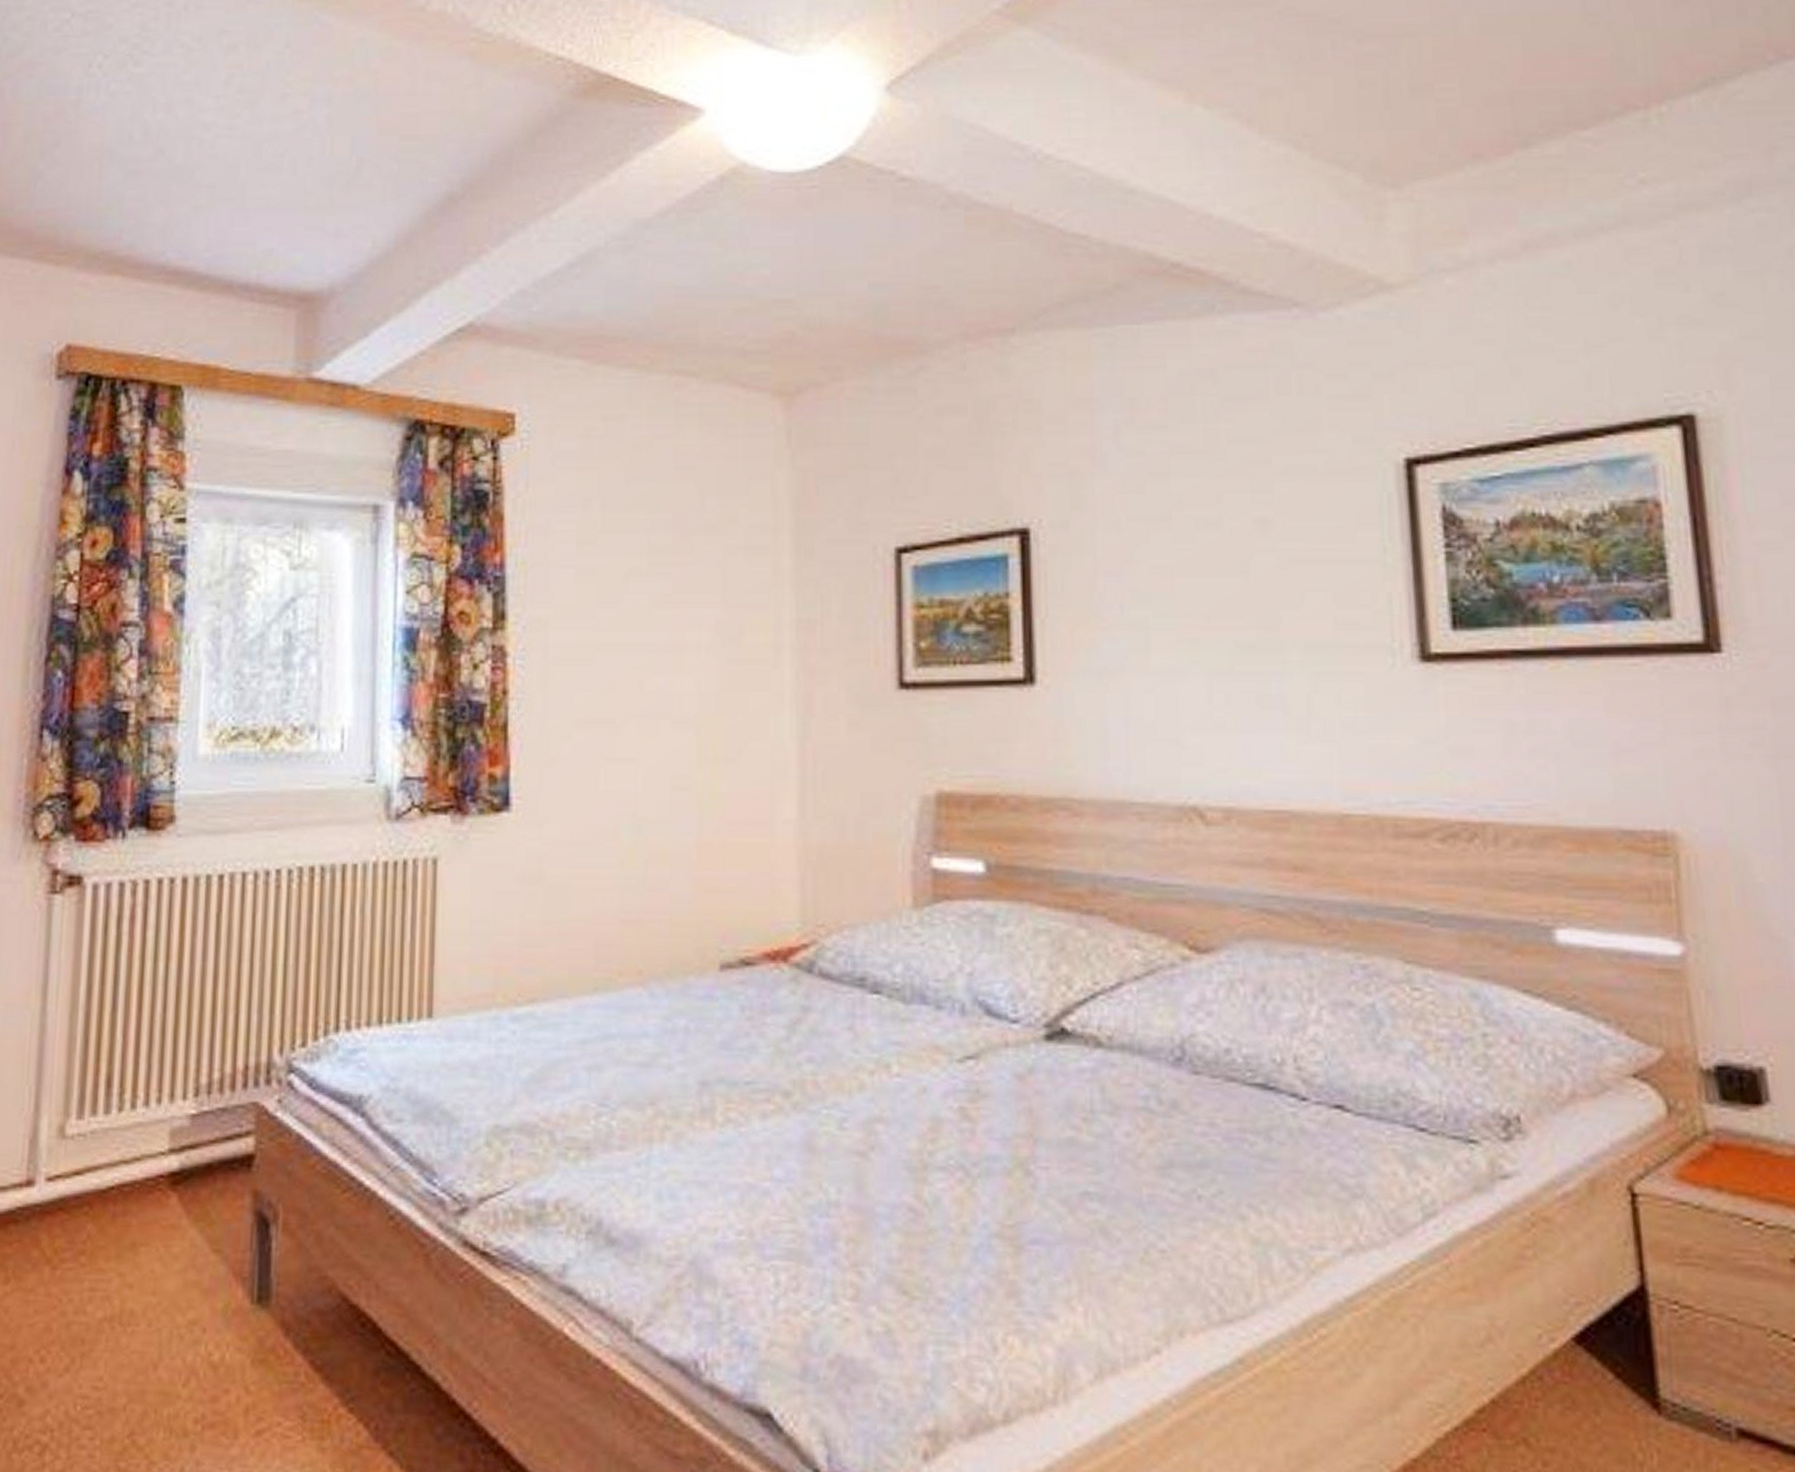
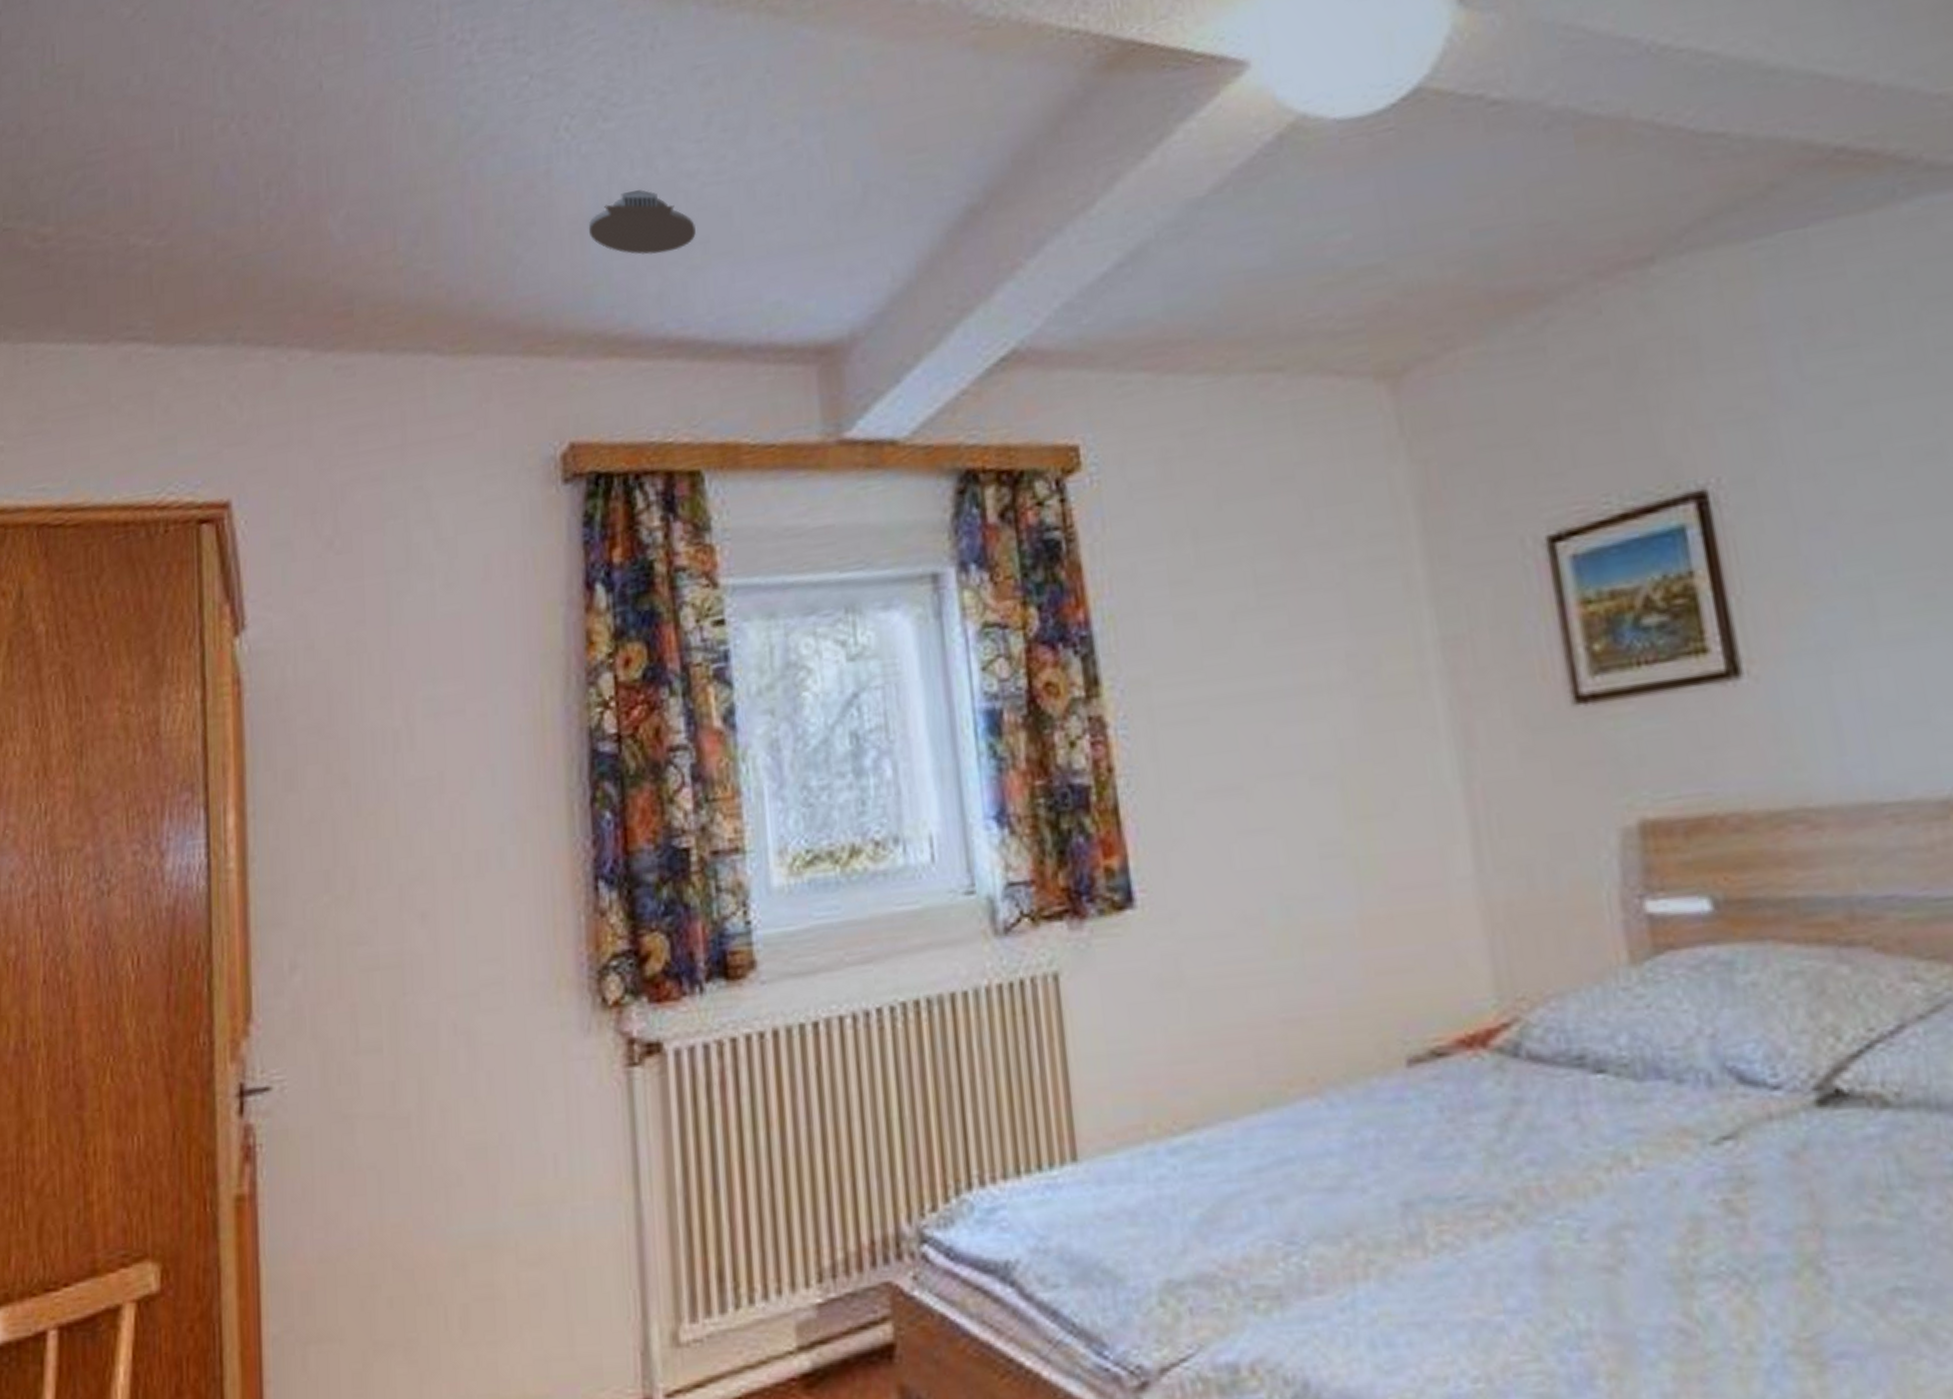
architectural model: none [107,130,205,191] -> present [588,189,696,255]

